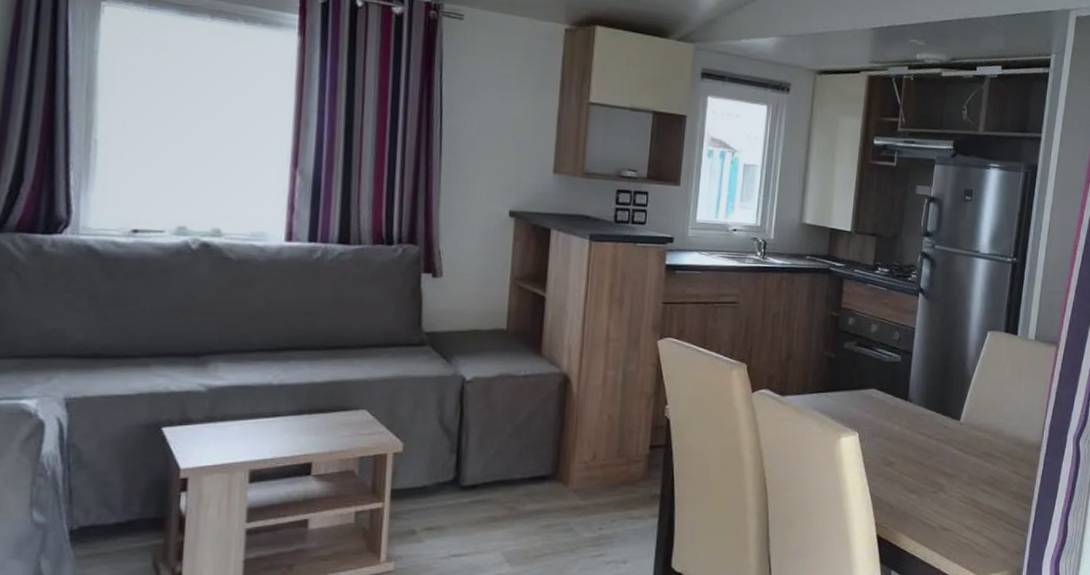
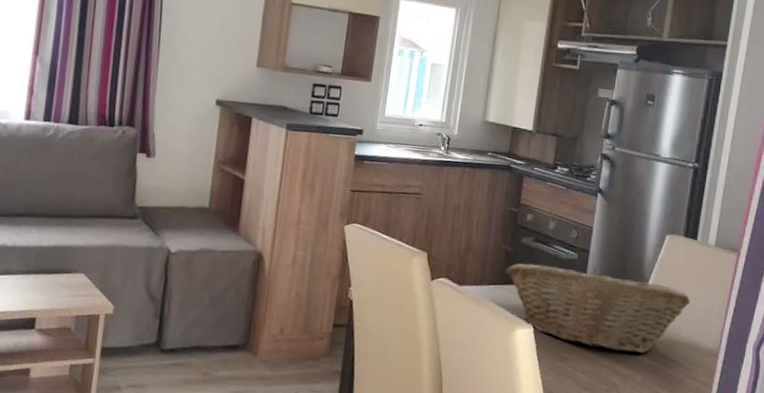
fruit basket: none [829,368,1013,452] -> present [506,263,691,354]

